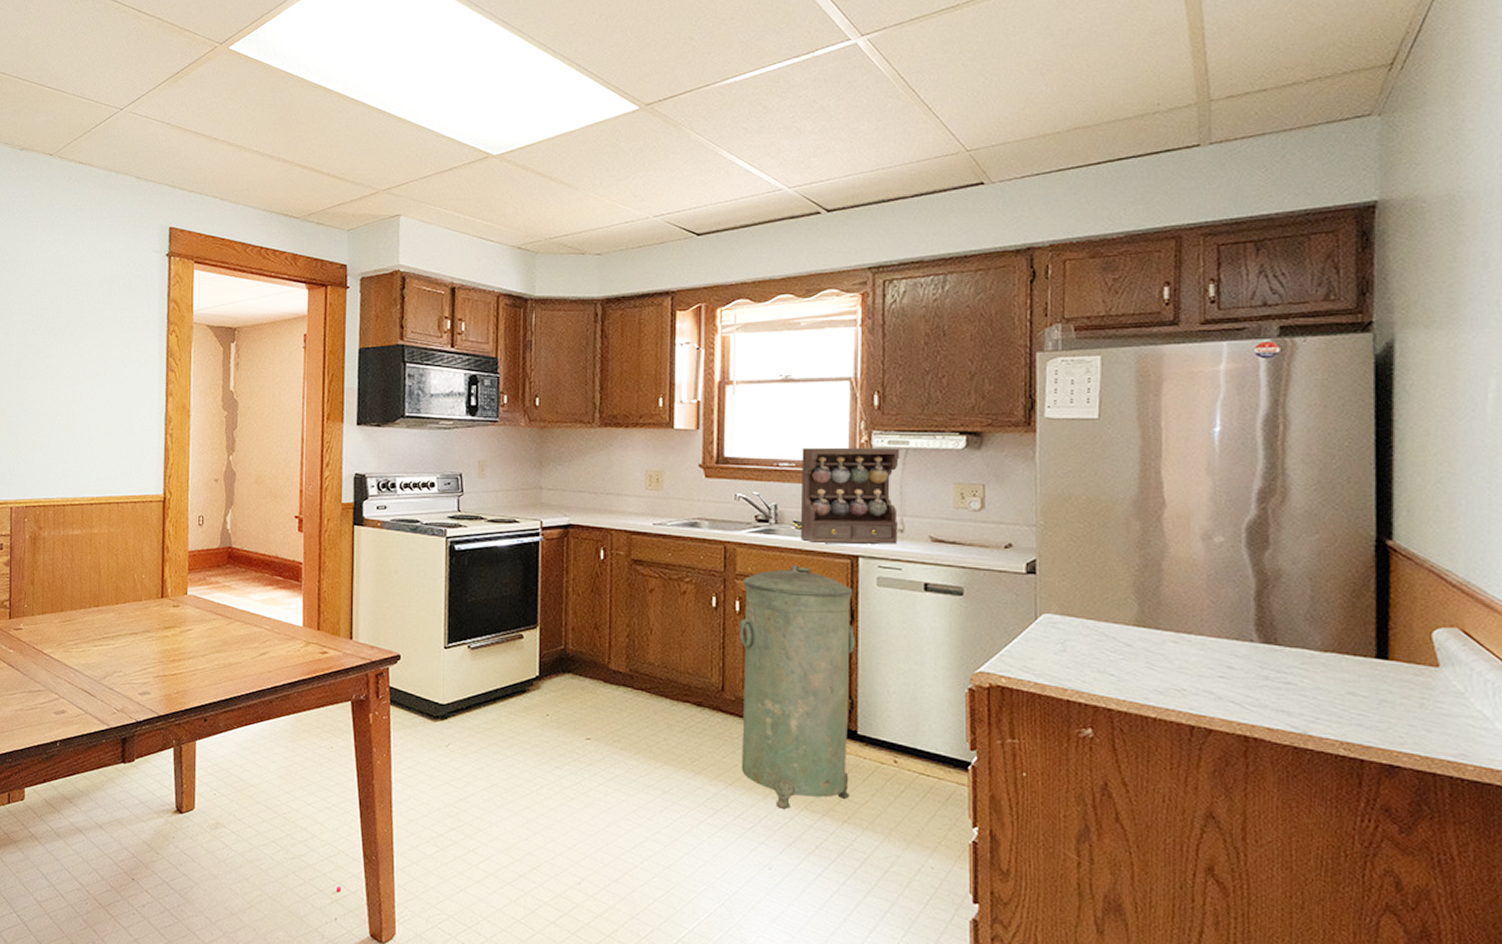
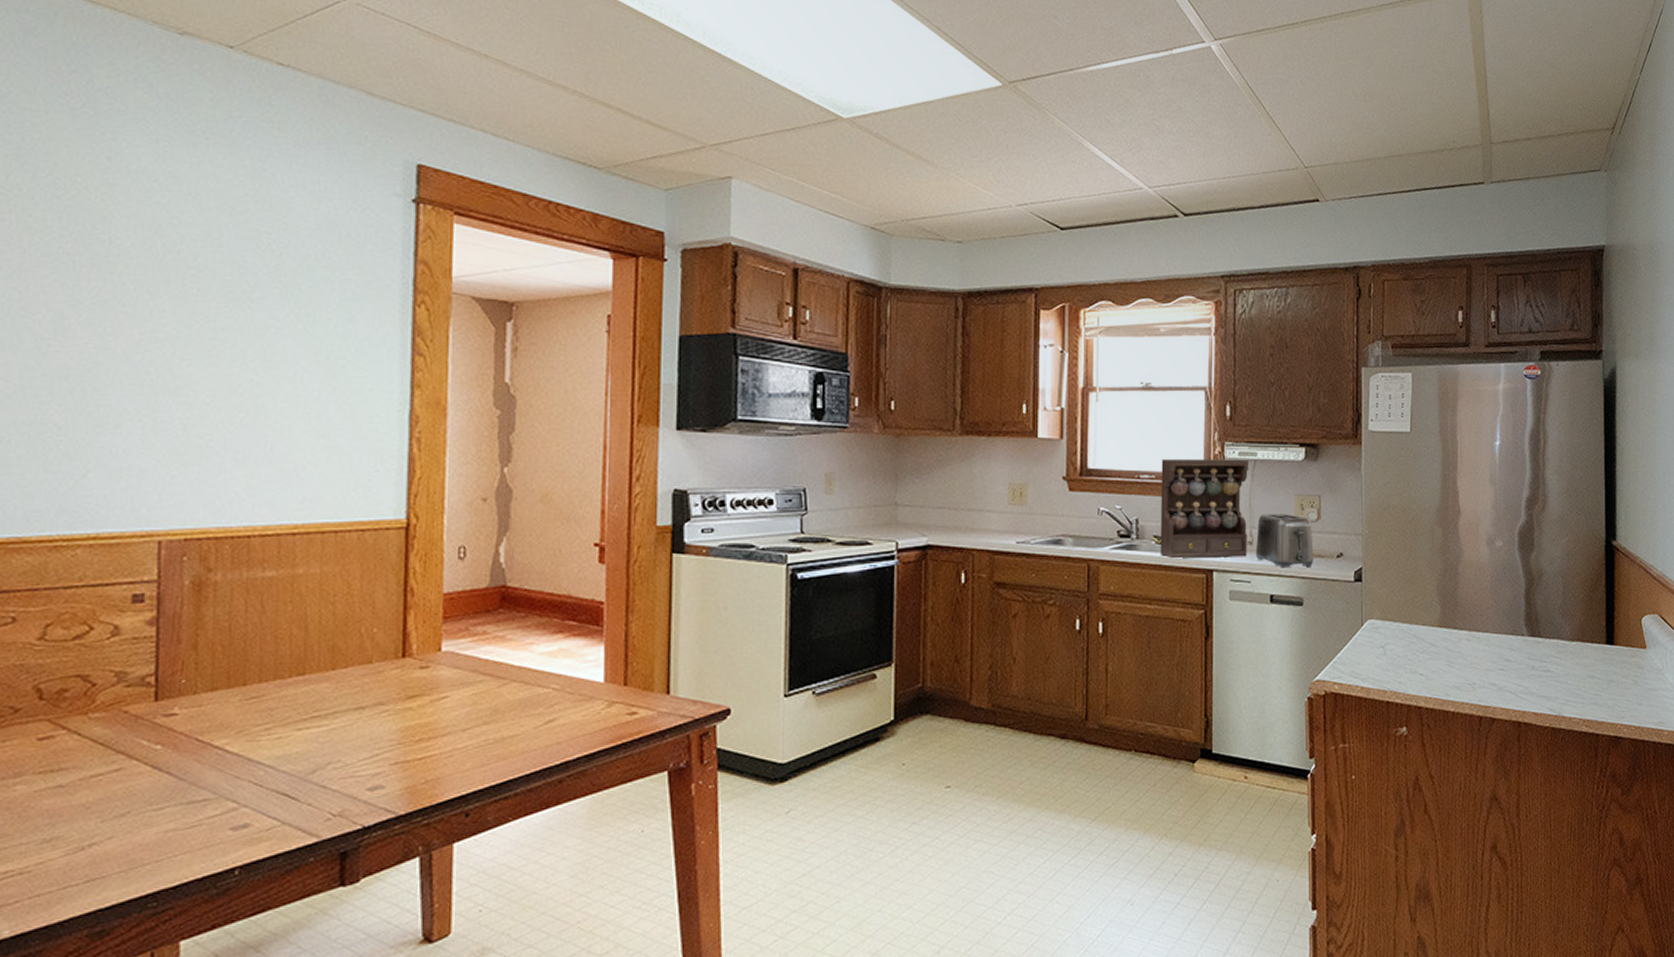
trash can: present [740,565,855,809] -> none [1103,582,1210,839]
toaster: none [907,502,977,557] -> present [1255,514,1314,568]

